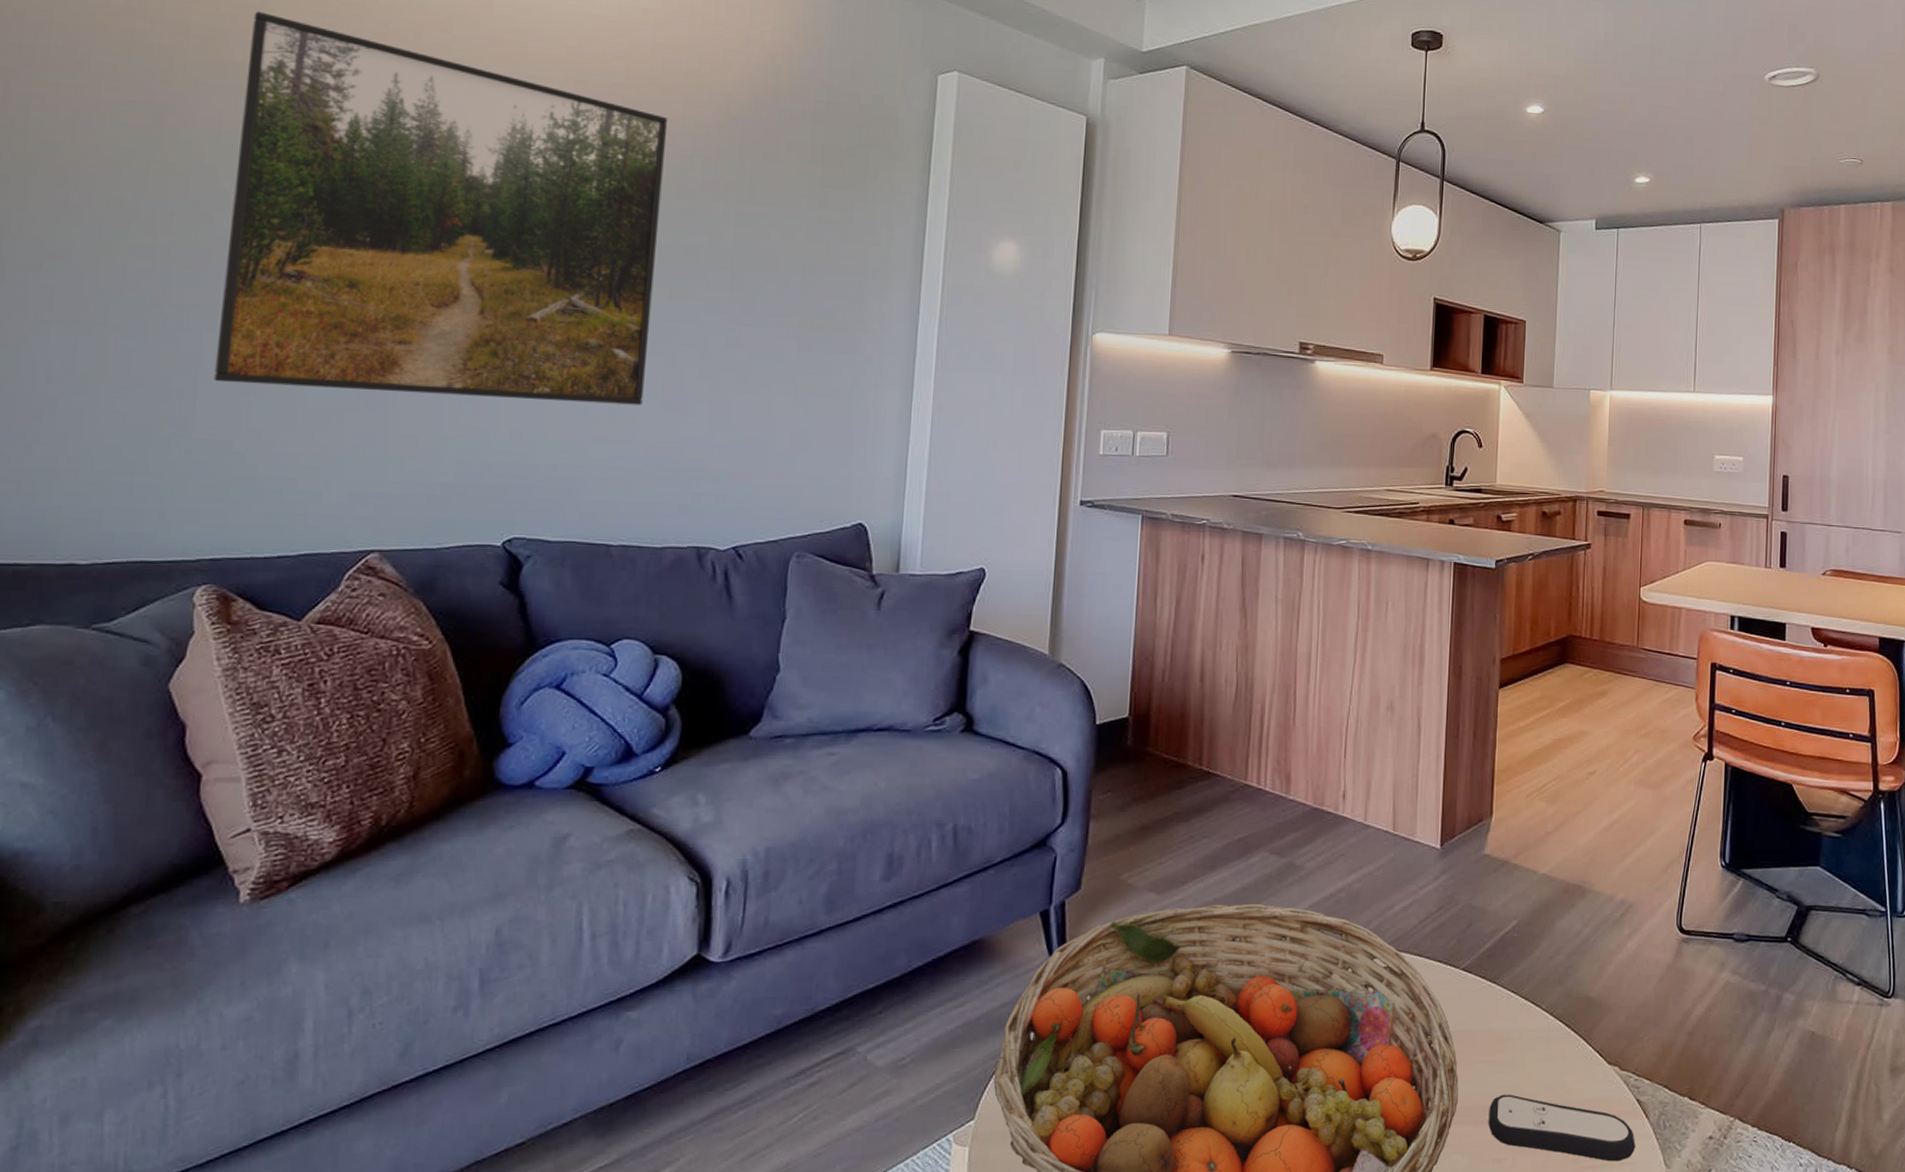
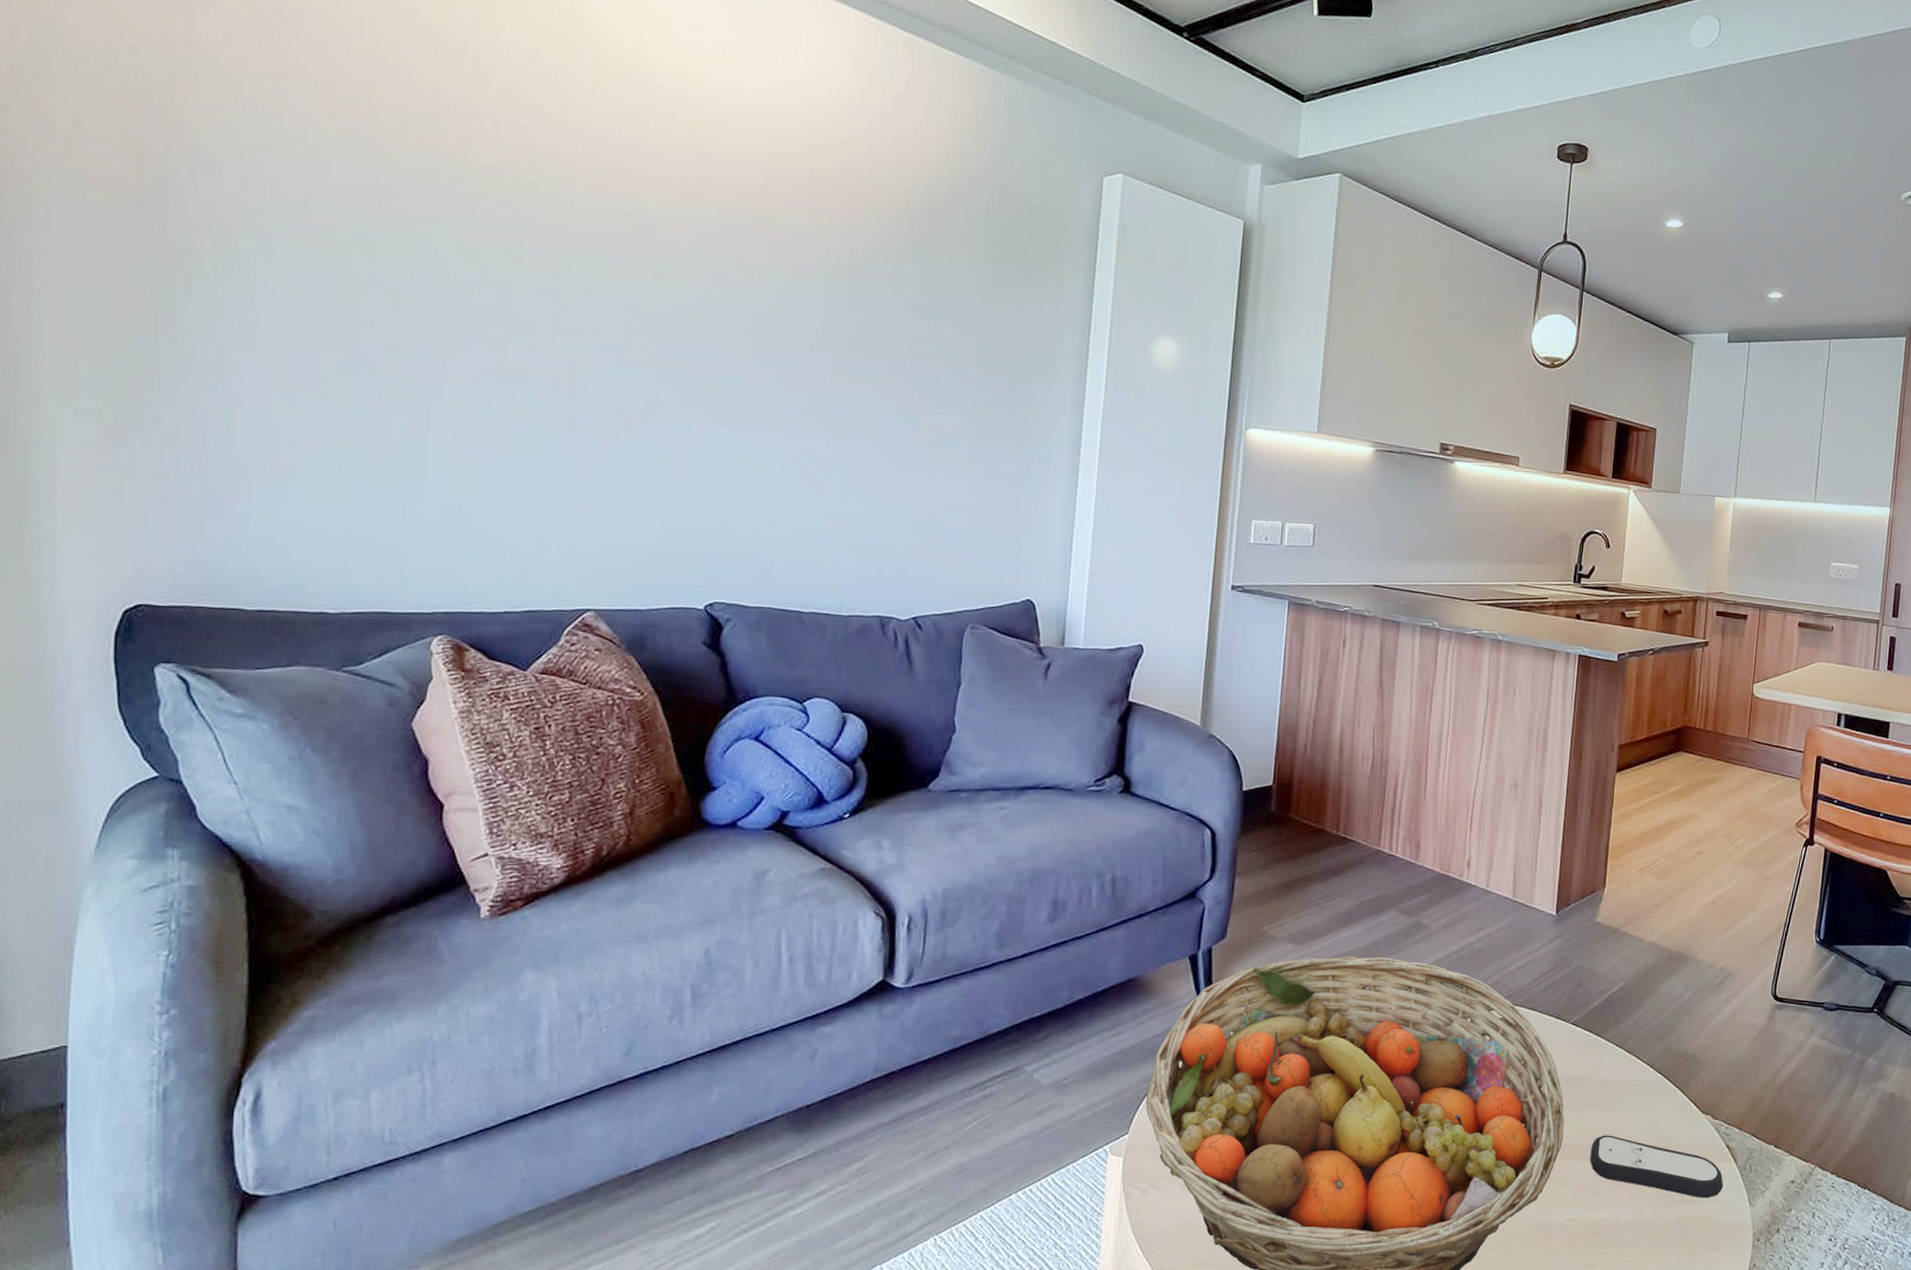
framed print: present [214,11,668,405] -> none [442,101,851,484]

